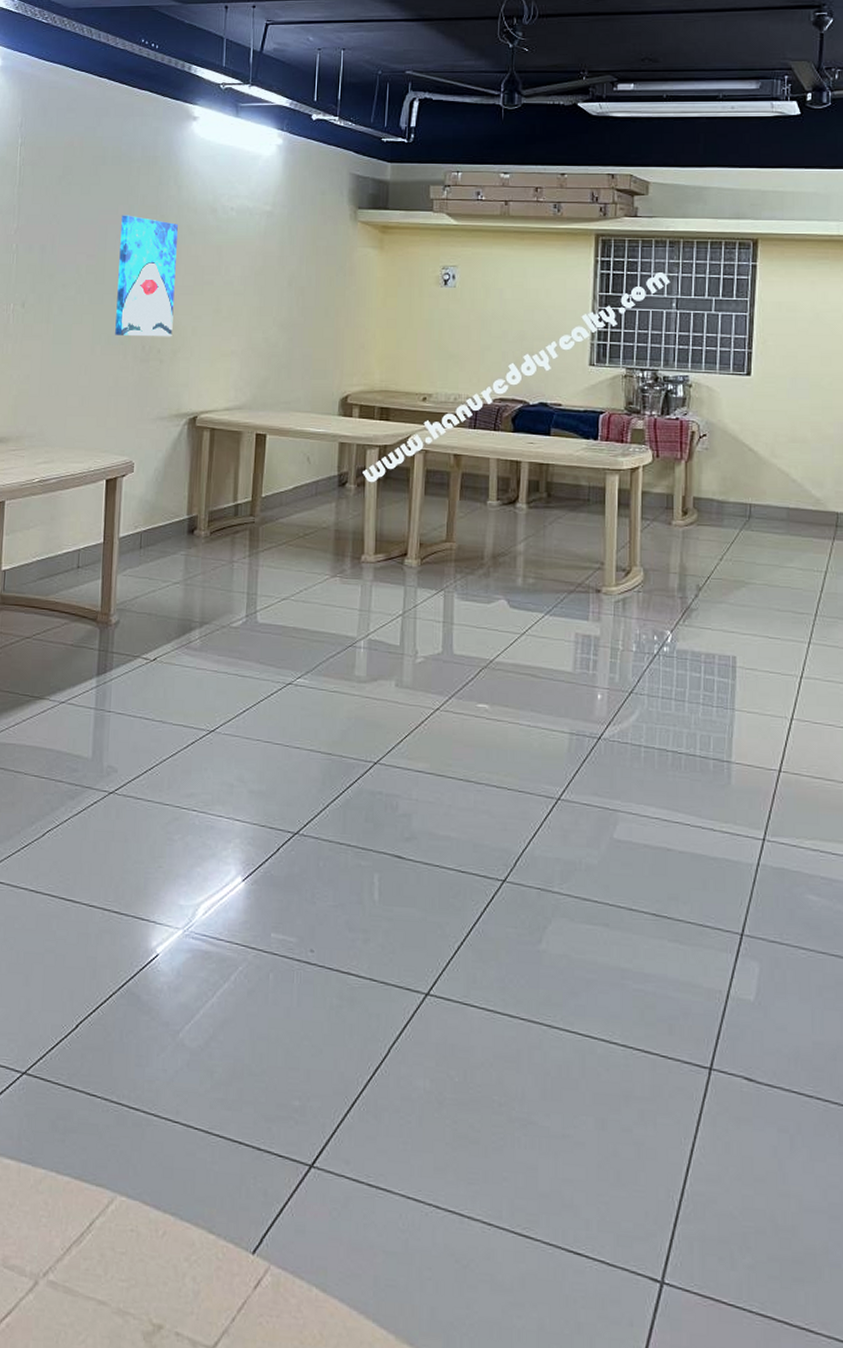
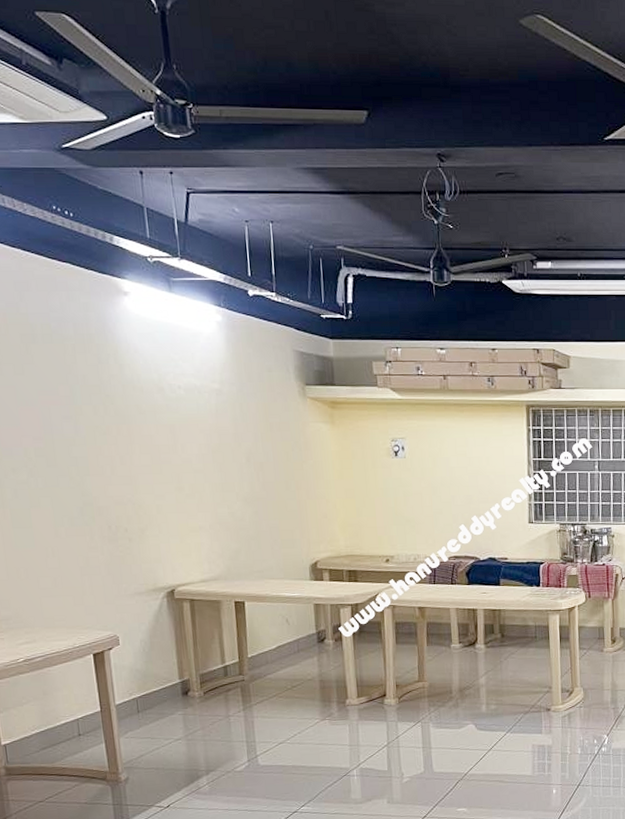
wall art: present [115,215,178,337] -> none [63,395,137,517]

